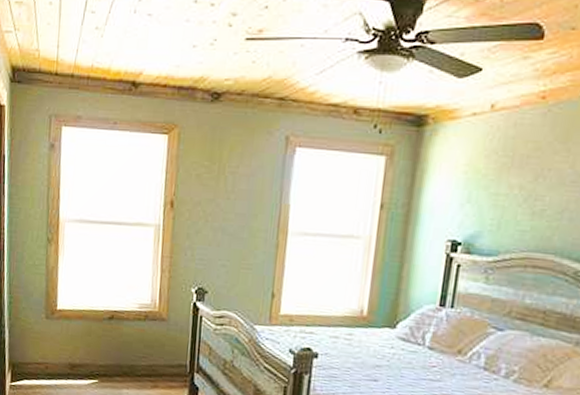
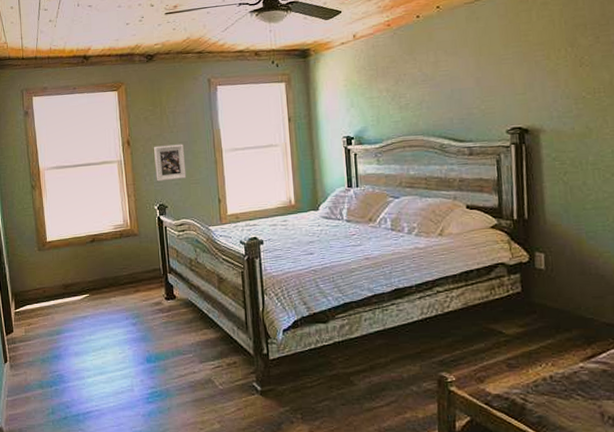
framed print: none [199,213,240,261] -> present [154,144,187,182]

